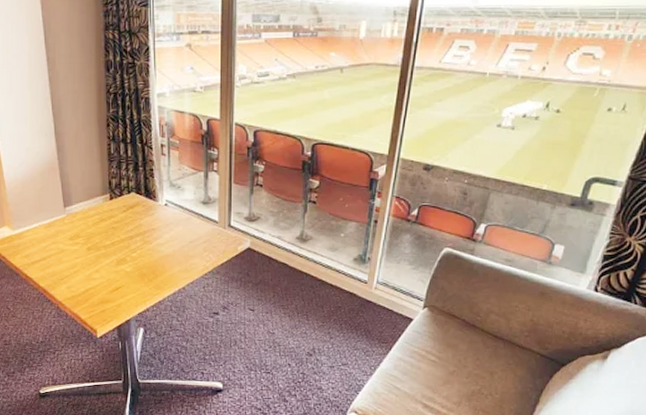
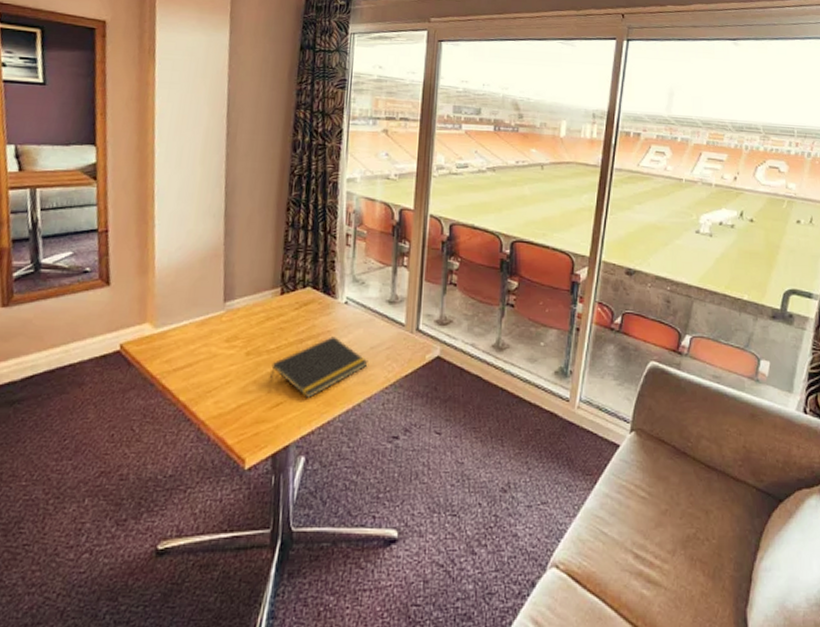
notepad: none [109,233,189,283] -> present [270,336,368,398]

